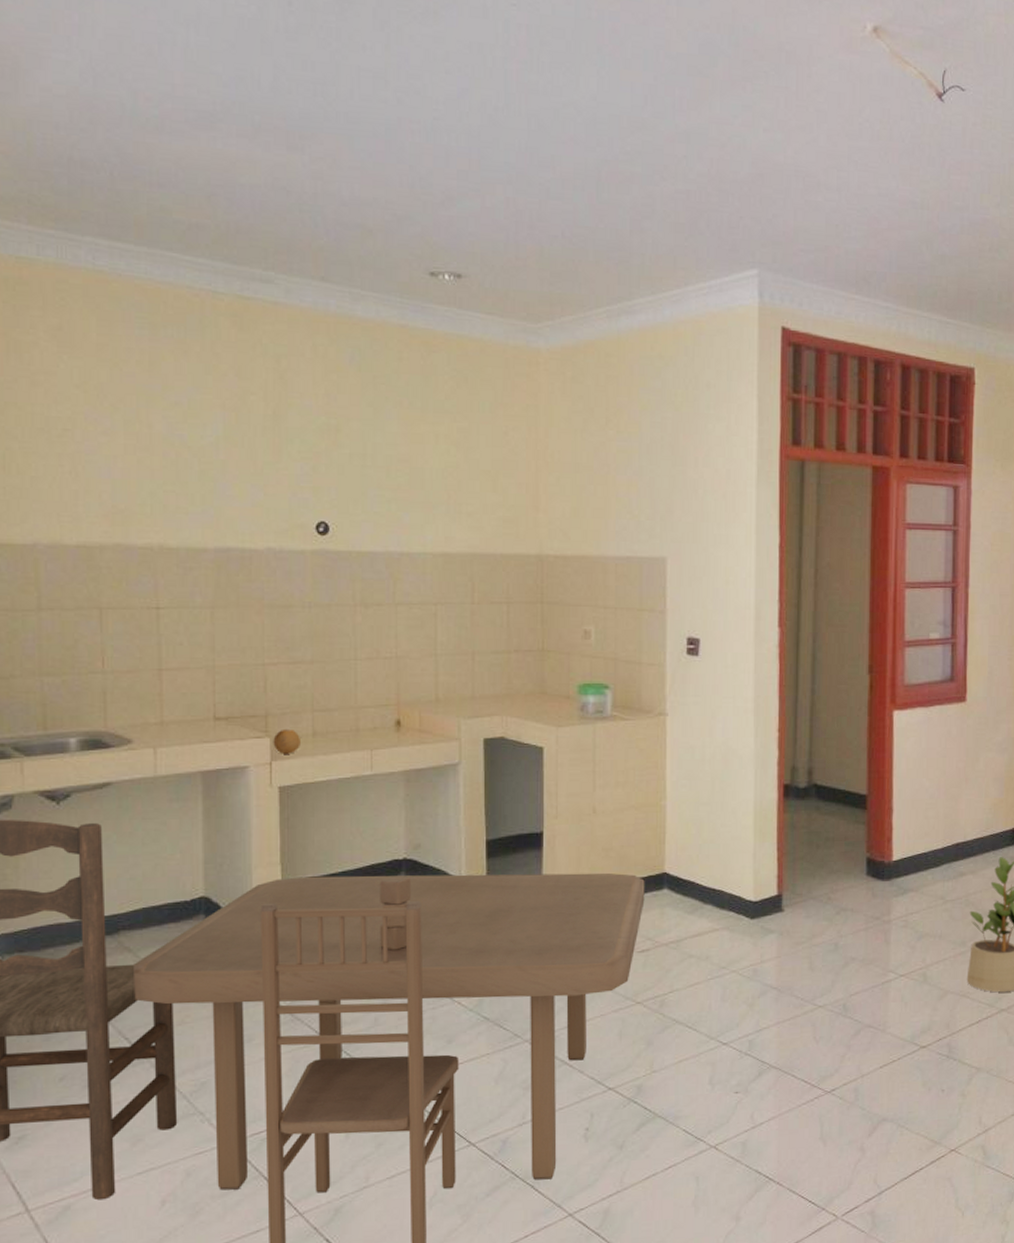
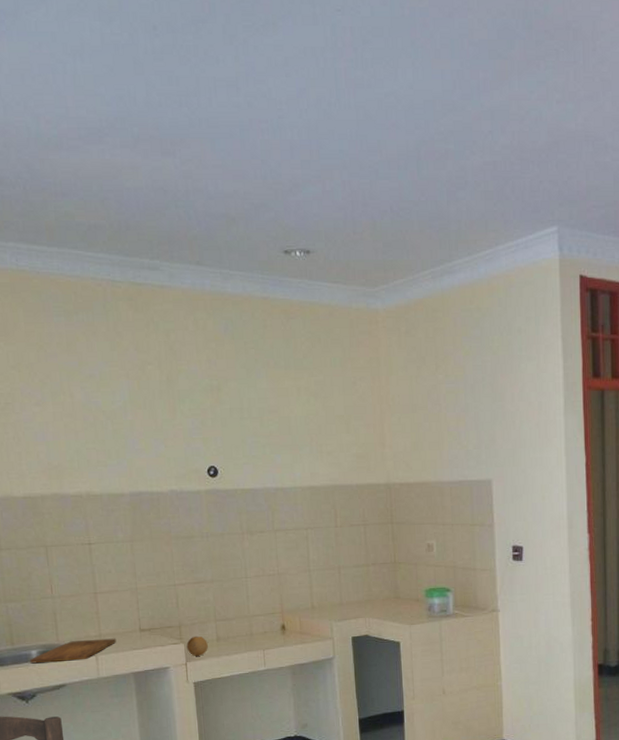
cutting board: none [66,727,183,755] -> present [30,638,117,664]

